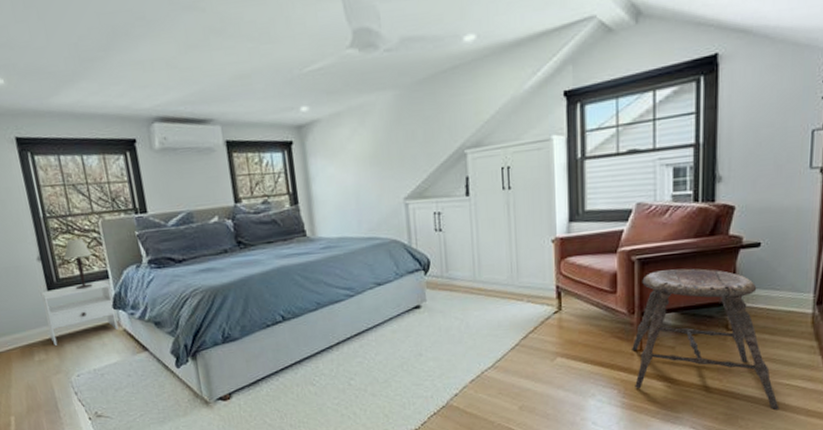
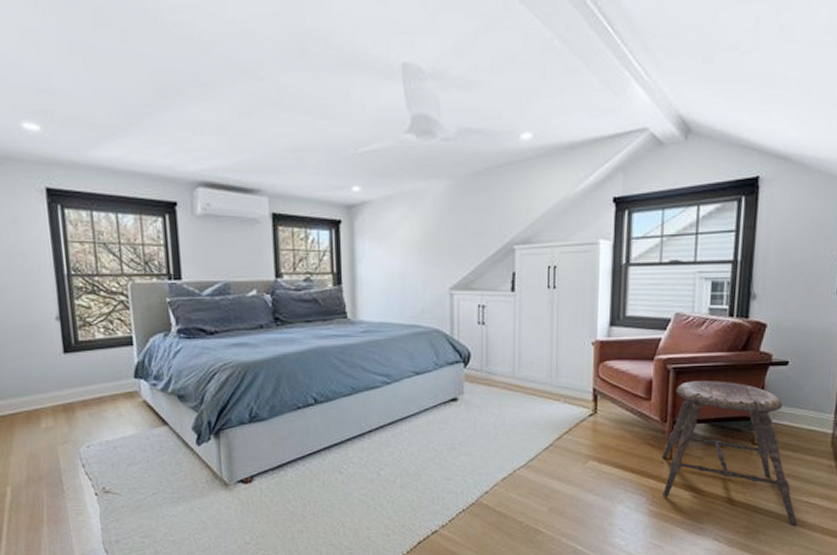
nightstand: present [40,281,119,346] -> none [55,347,138,413]
table lamp: present [64,238,93,290] -> none [85,300,117,355]

